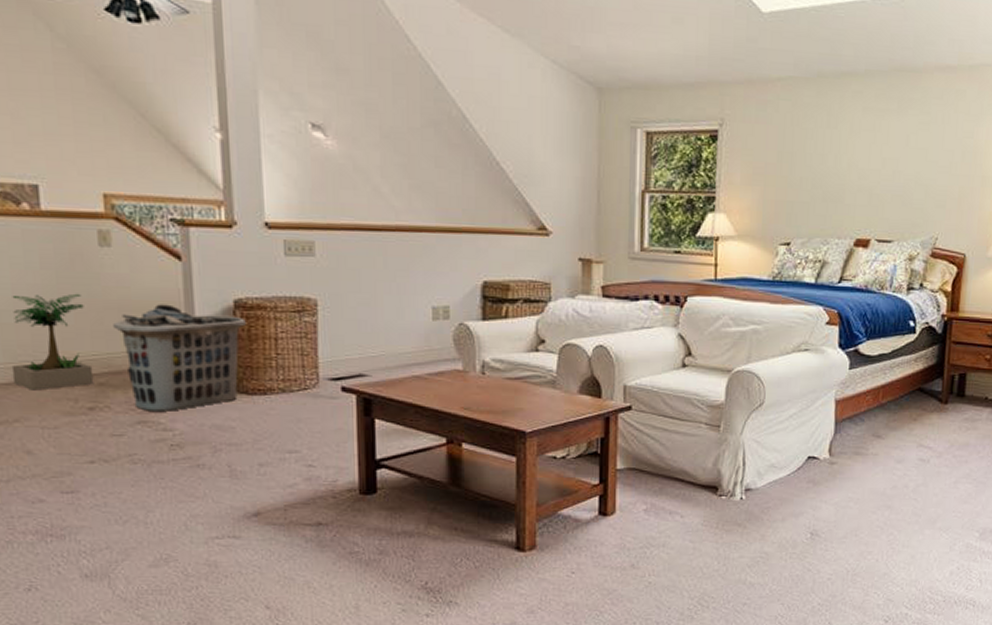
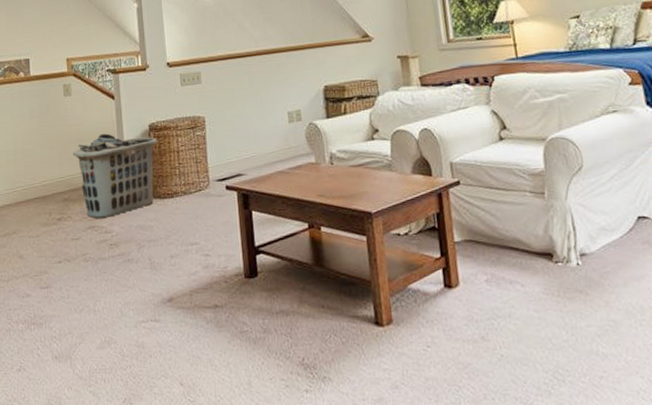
potted plant: present [11,293,94,391] -> none [12,132,61,209]

